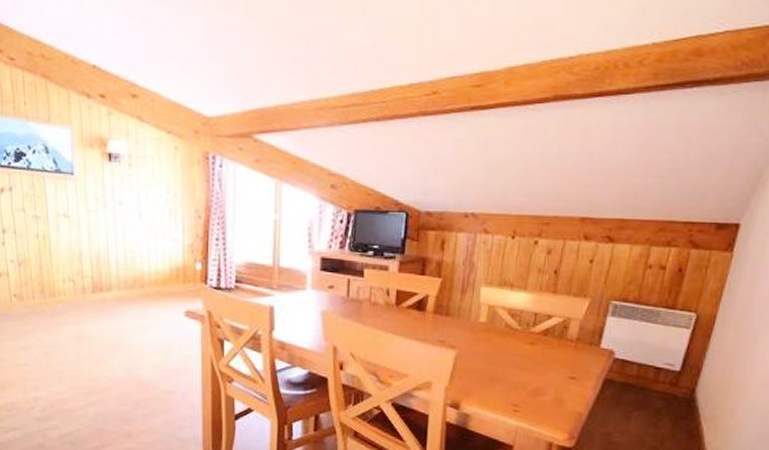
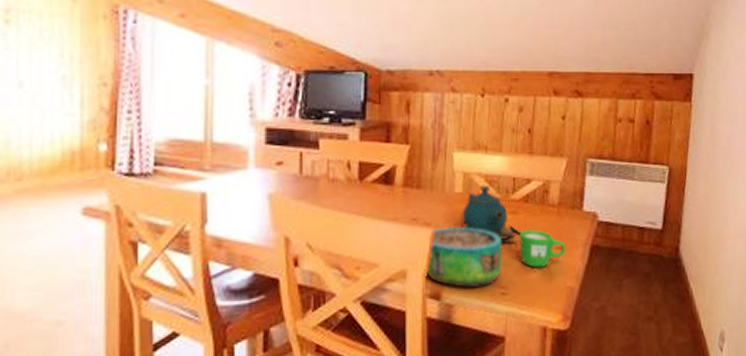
decorative bowl: none [446,350,520,403] -> present [424,226,504,288]
teapot: none [470,317,537,369] -> present [448,185,521,243]
mug: none [534,360,580,393] -> present [519,230,567,268]

